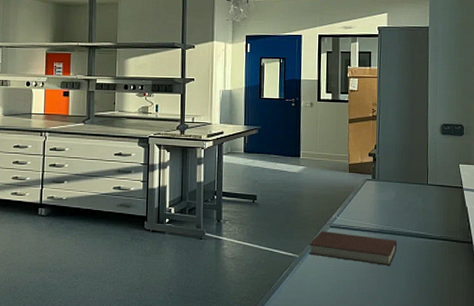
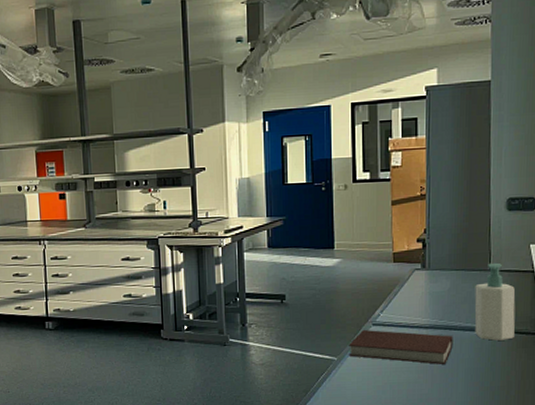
soap bottle: none [414,178,448,246] -> present [474,262,516,341]

